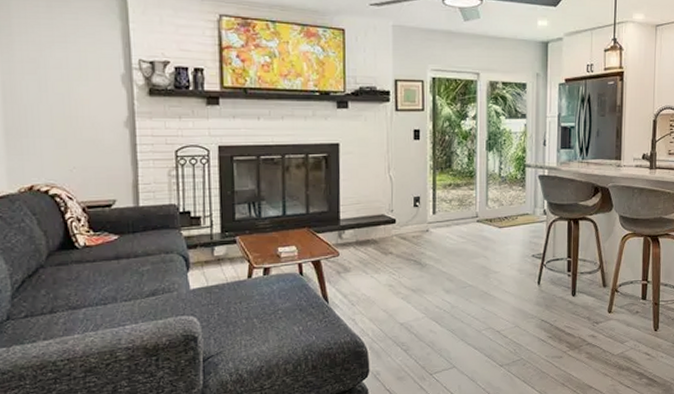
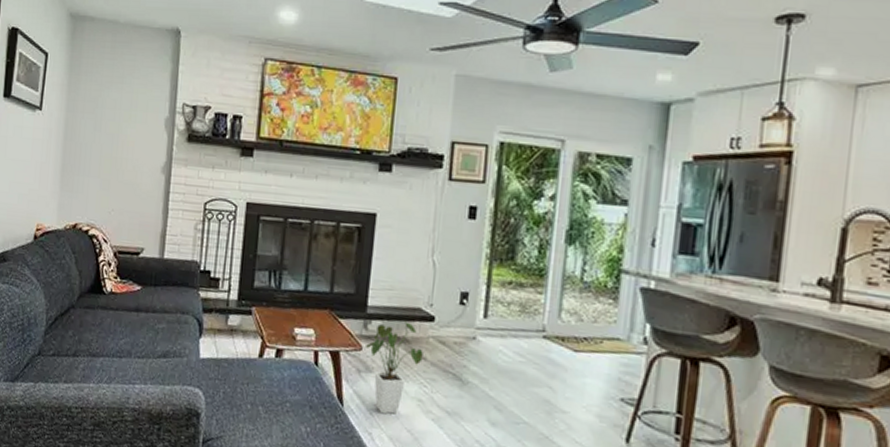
house plant: none [342,226,389,302] -> present [366,320,423,414]

